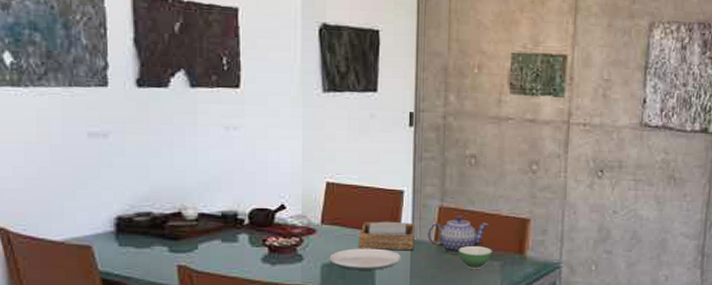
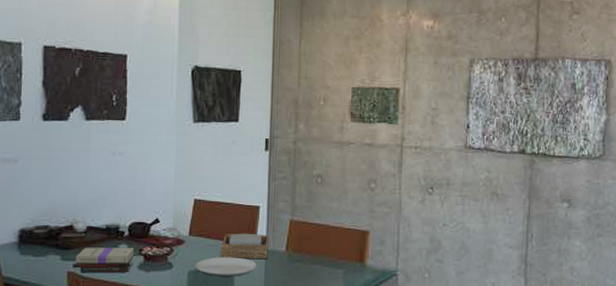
books: none [183,237,257,267] -> present [72,247,135,273]
teapot: present [427,215,488,254] -> none [279,228,333,262]
bowl: present [458,245,493,270] -> none [306,254,337,277]

